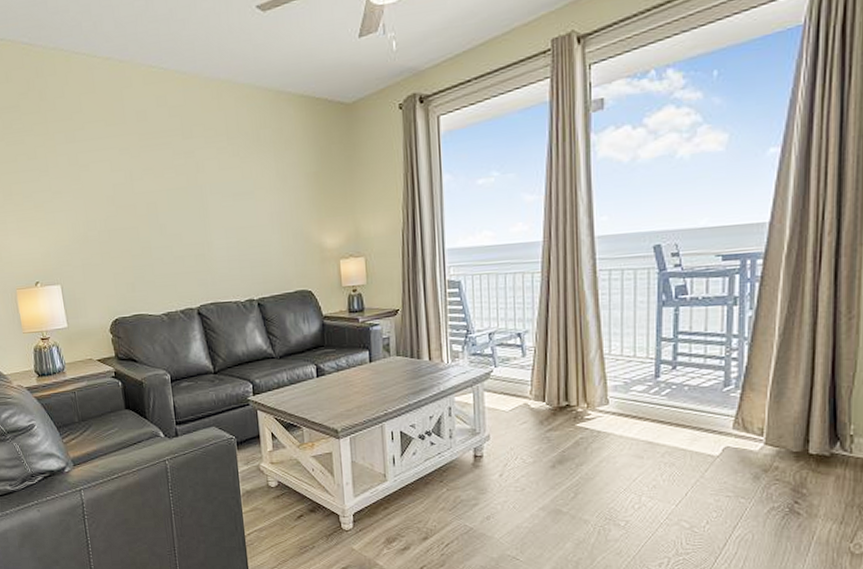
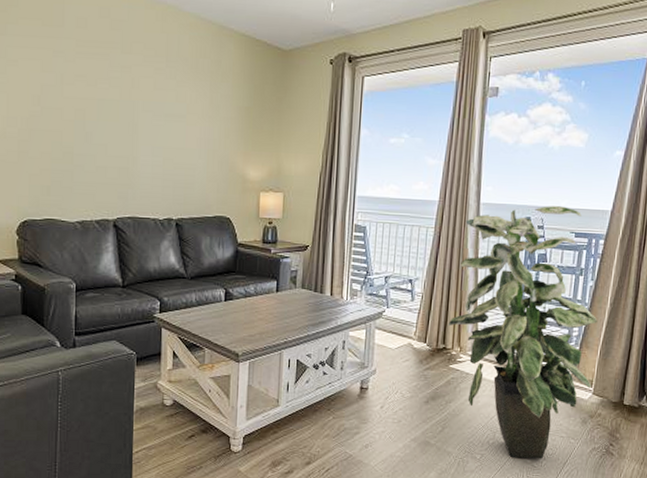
indoor plant: none [570,226,763,524] -> present [449,206,598,459]

